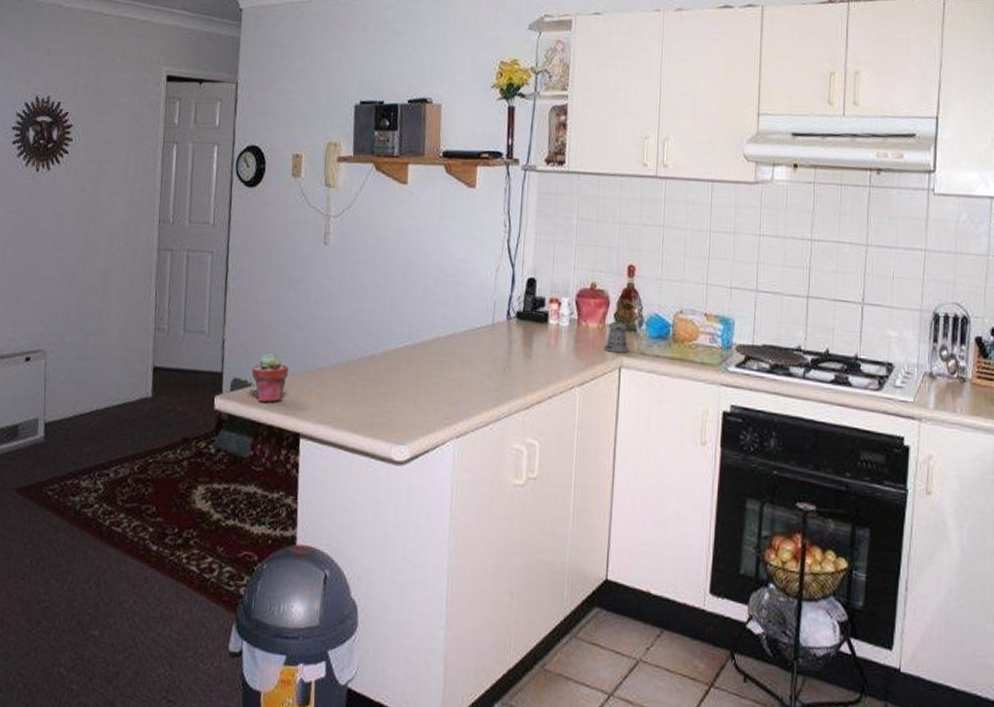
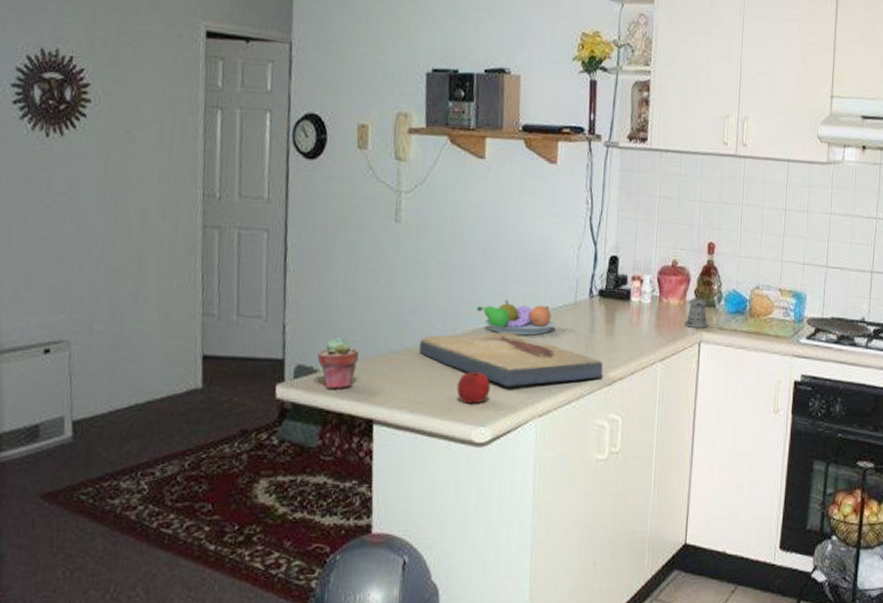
fish fossil: none [343,351,521,407] -> present [419,331,604,388]
apple: none [377,387,410,422] -> present [456,368,490,404]
fruit bowl: none [397,319,474,356] -> present [476,299,556,336]

